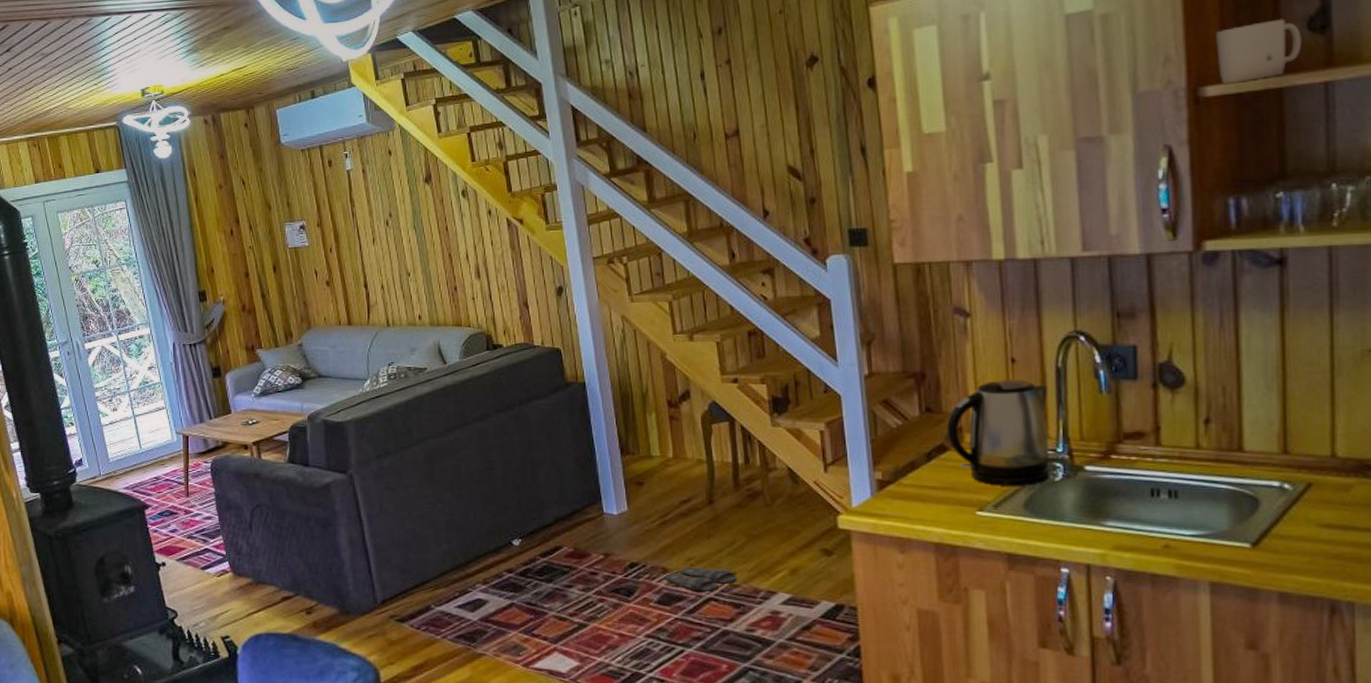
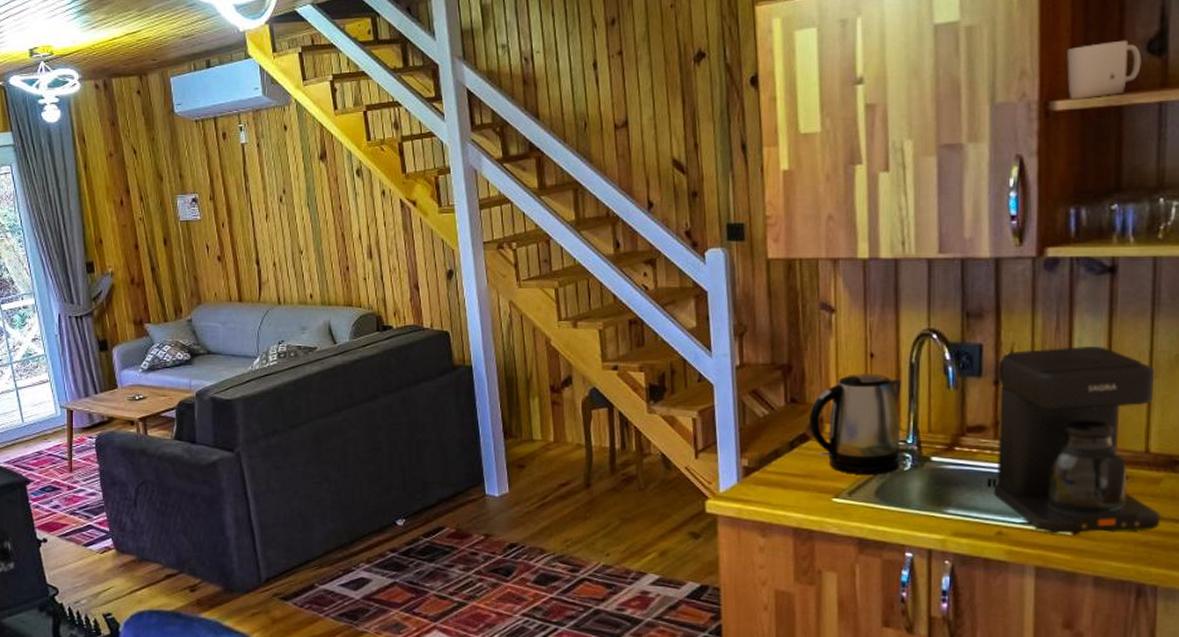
slippers: present [665,567,737,591] -> none [542,548,610,572]
coffee maker: none [1157,343,1354,546] -> present [993,345,1161,533]

